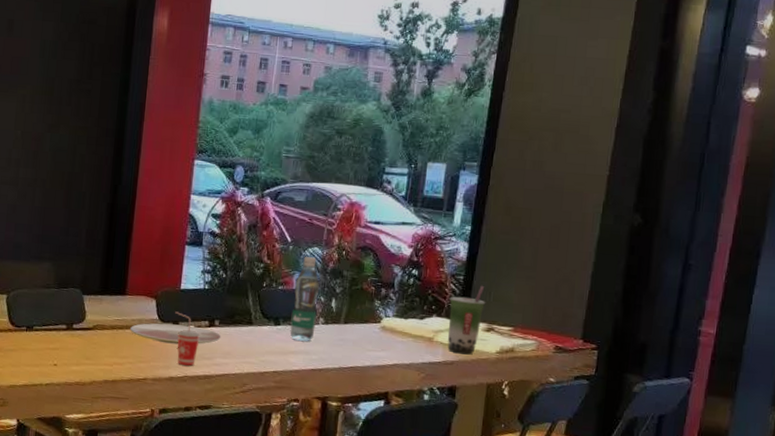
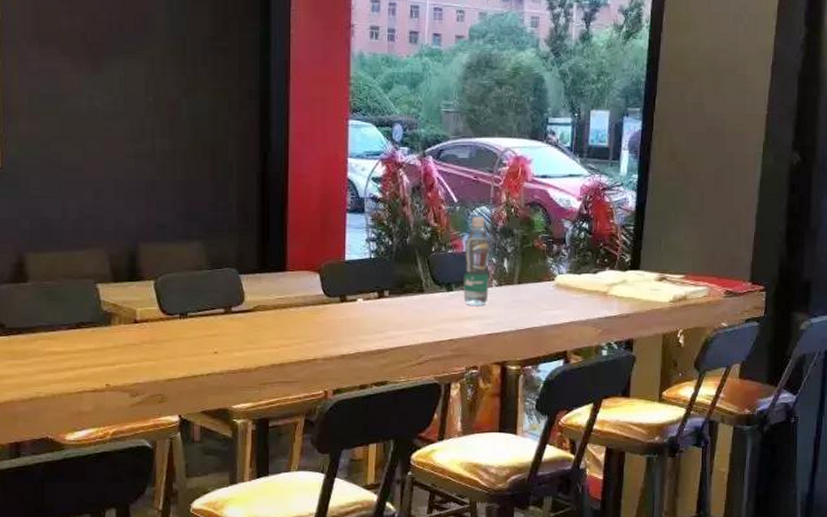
plate: present [130,323,221,345] -> none [294,298,392,320]
beverage cup: present [175,311,200,366] -> none [341,285,370,341]
beverage cup: present [447,285,486,355] -> none [621,234,657,306]

